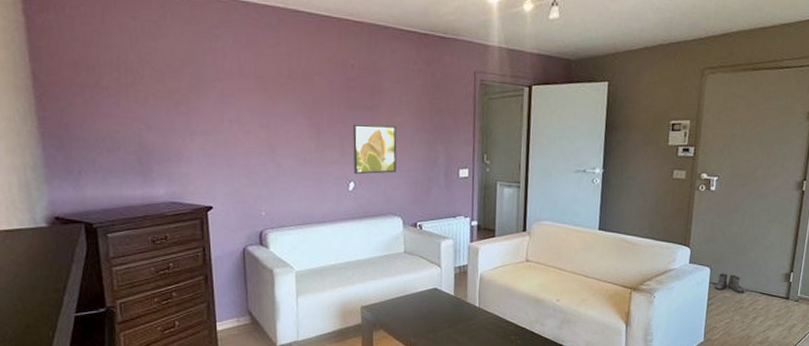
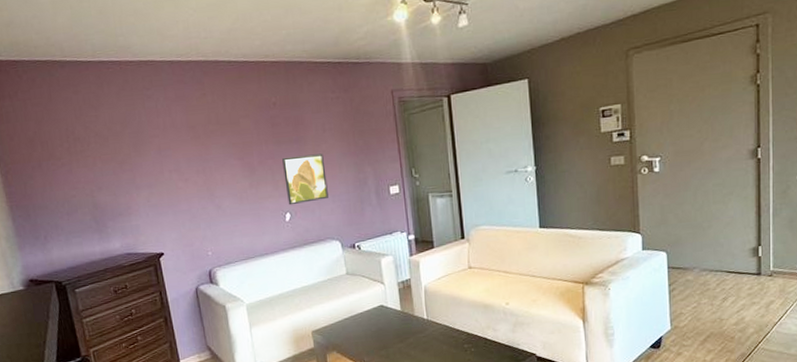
boots: present [714,273,745,294] -> none [674,255,709,275]

